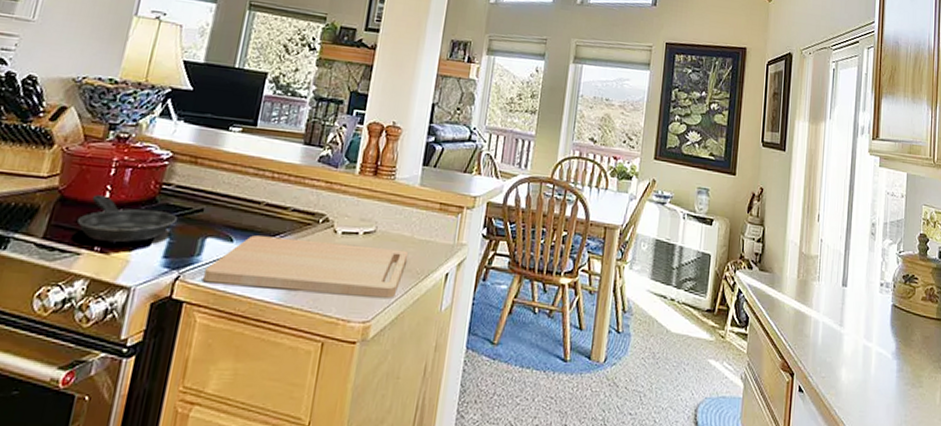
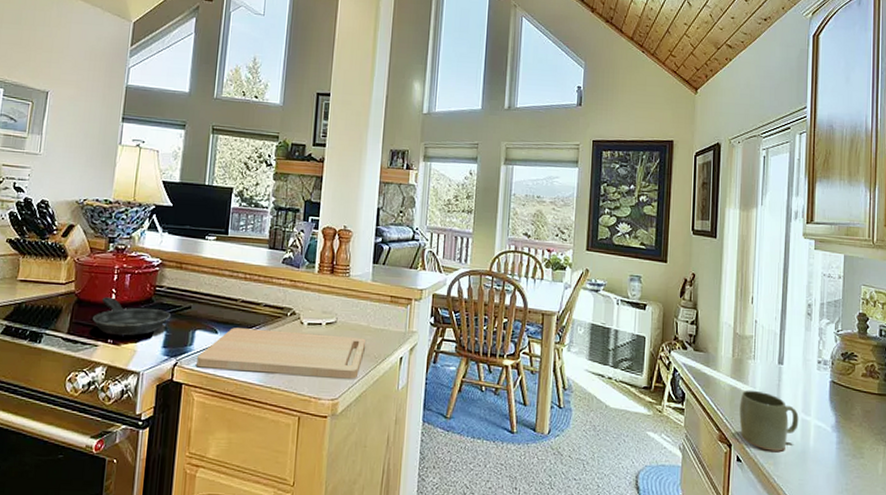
mug: none [802,313,861,381] -> present [739,390,799,451]

